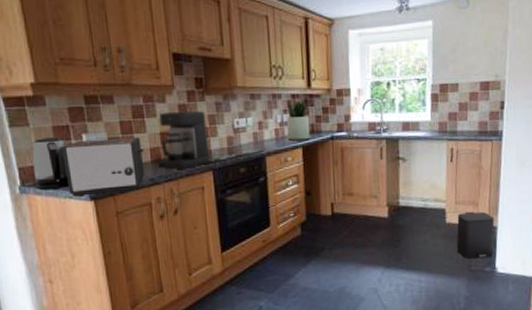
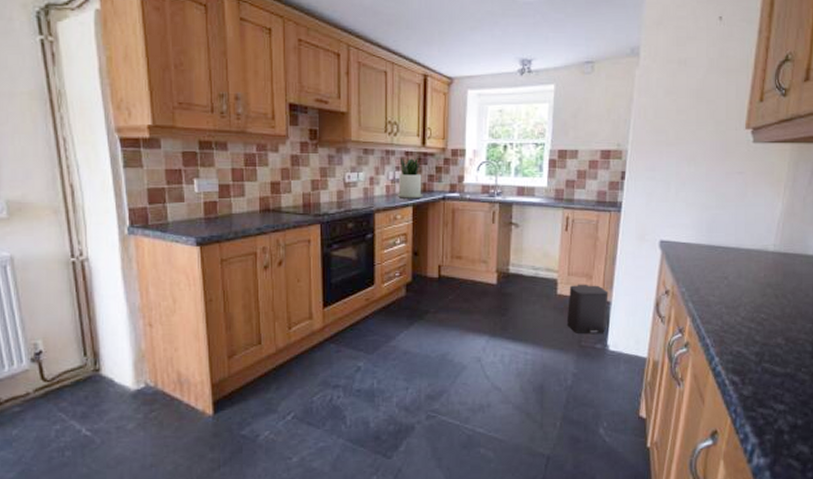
kettle: present [32,137,70,190] -> none [143,180,179,232]
toaster: present [62,136,145,197] -> none [173,184,254,241]
coffee maker: present [157,111,211,170] -> none [265,163,319,220]

